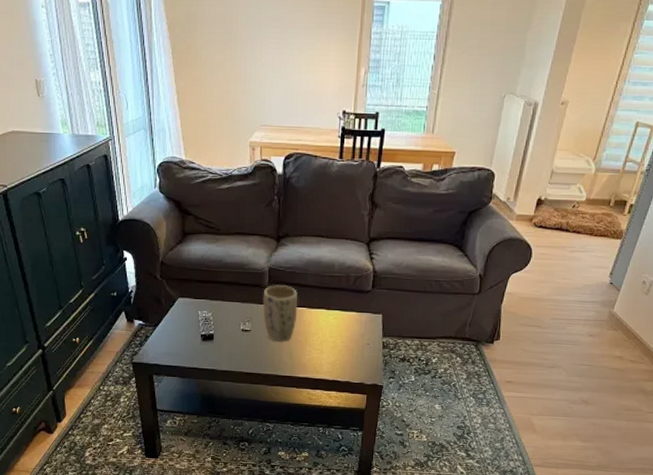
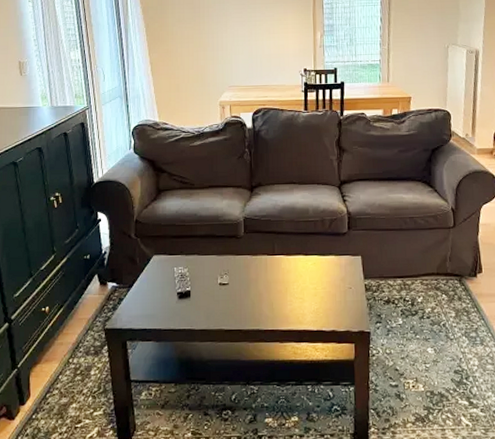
plant pot: present [262,285,298,342] -> none [239,234,276,293]

